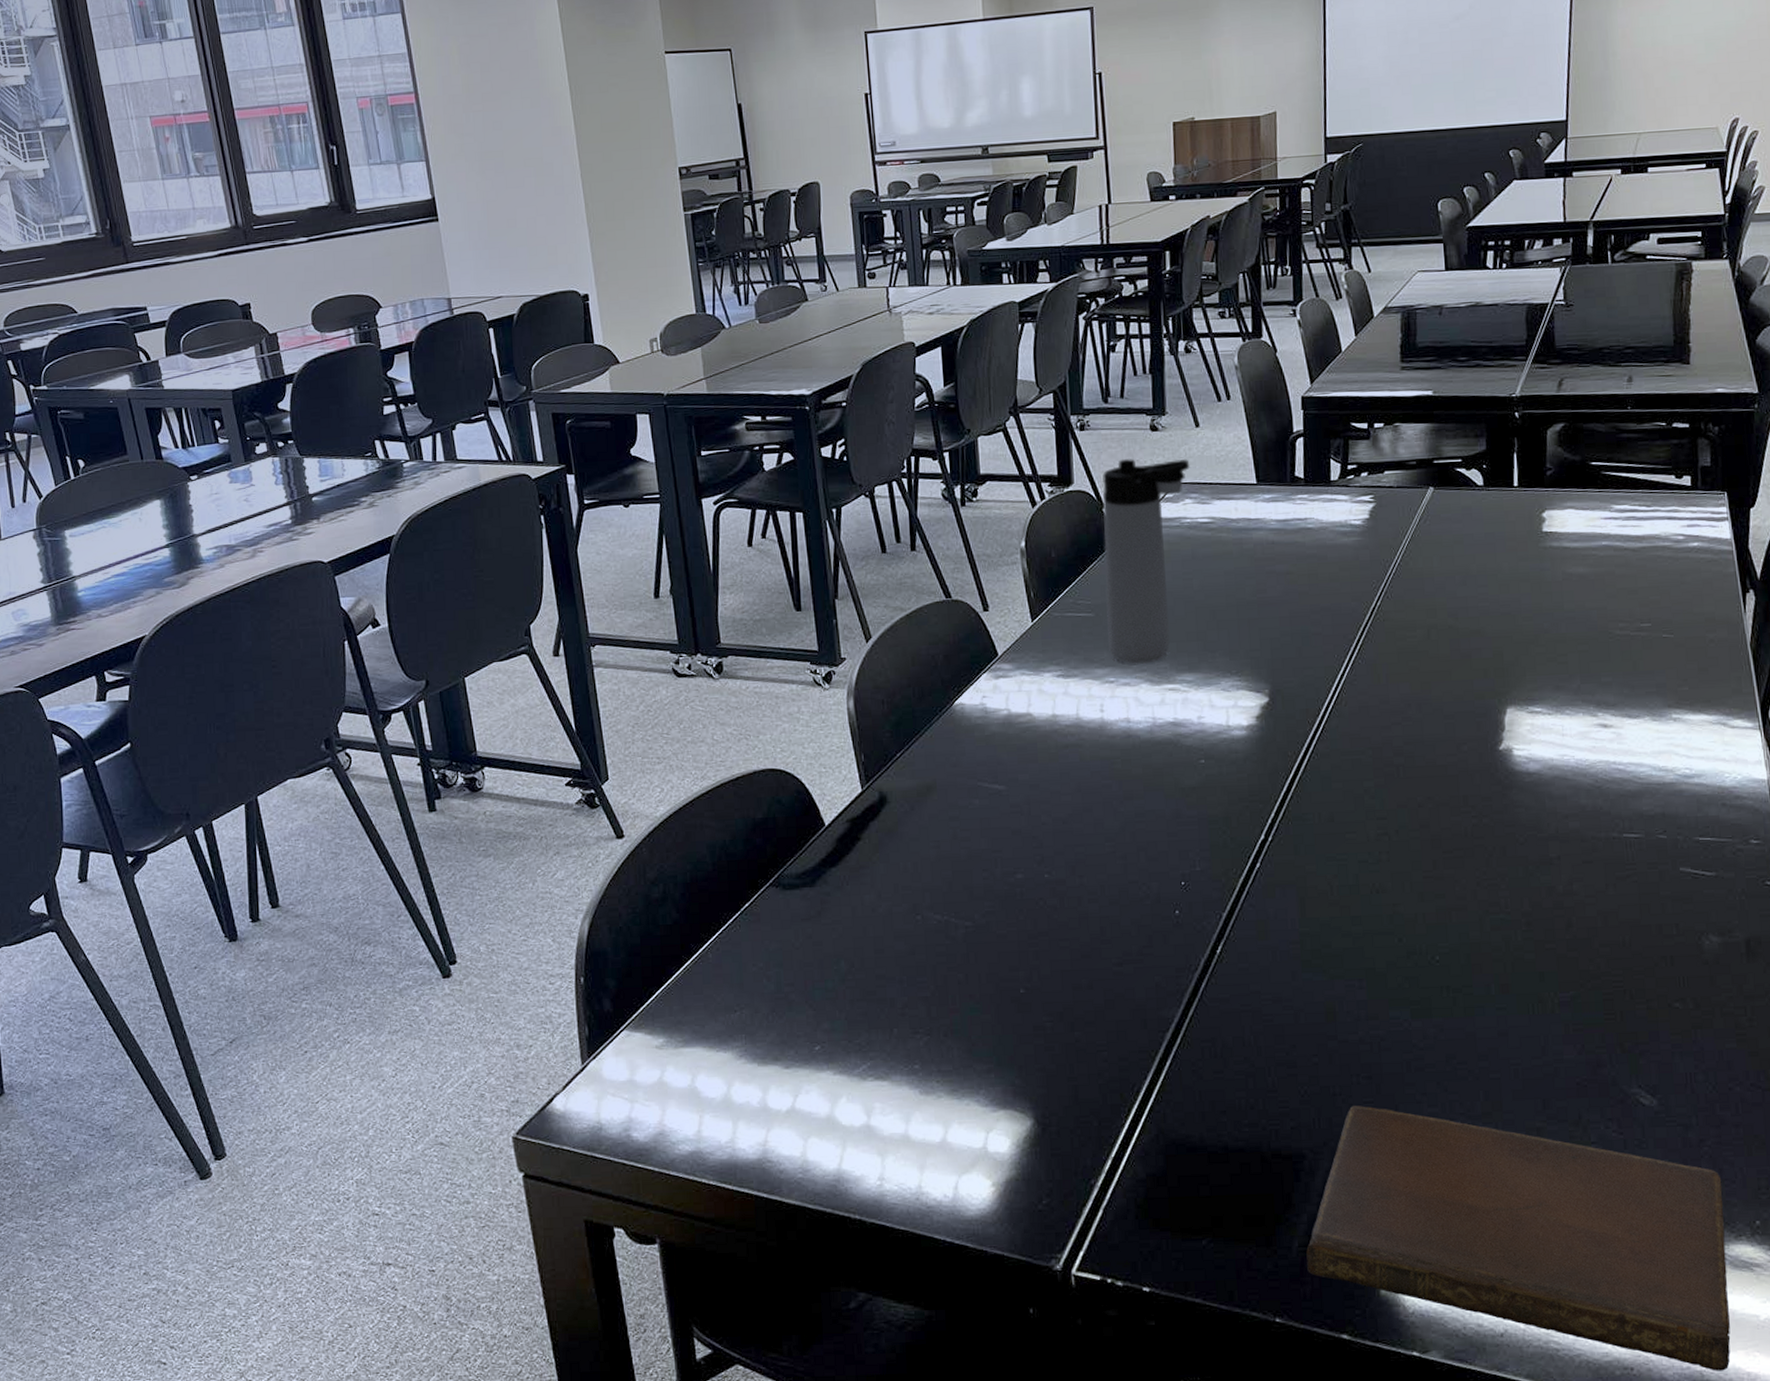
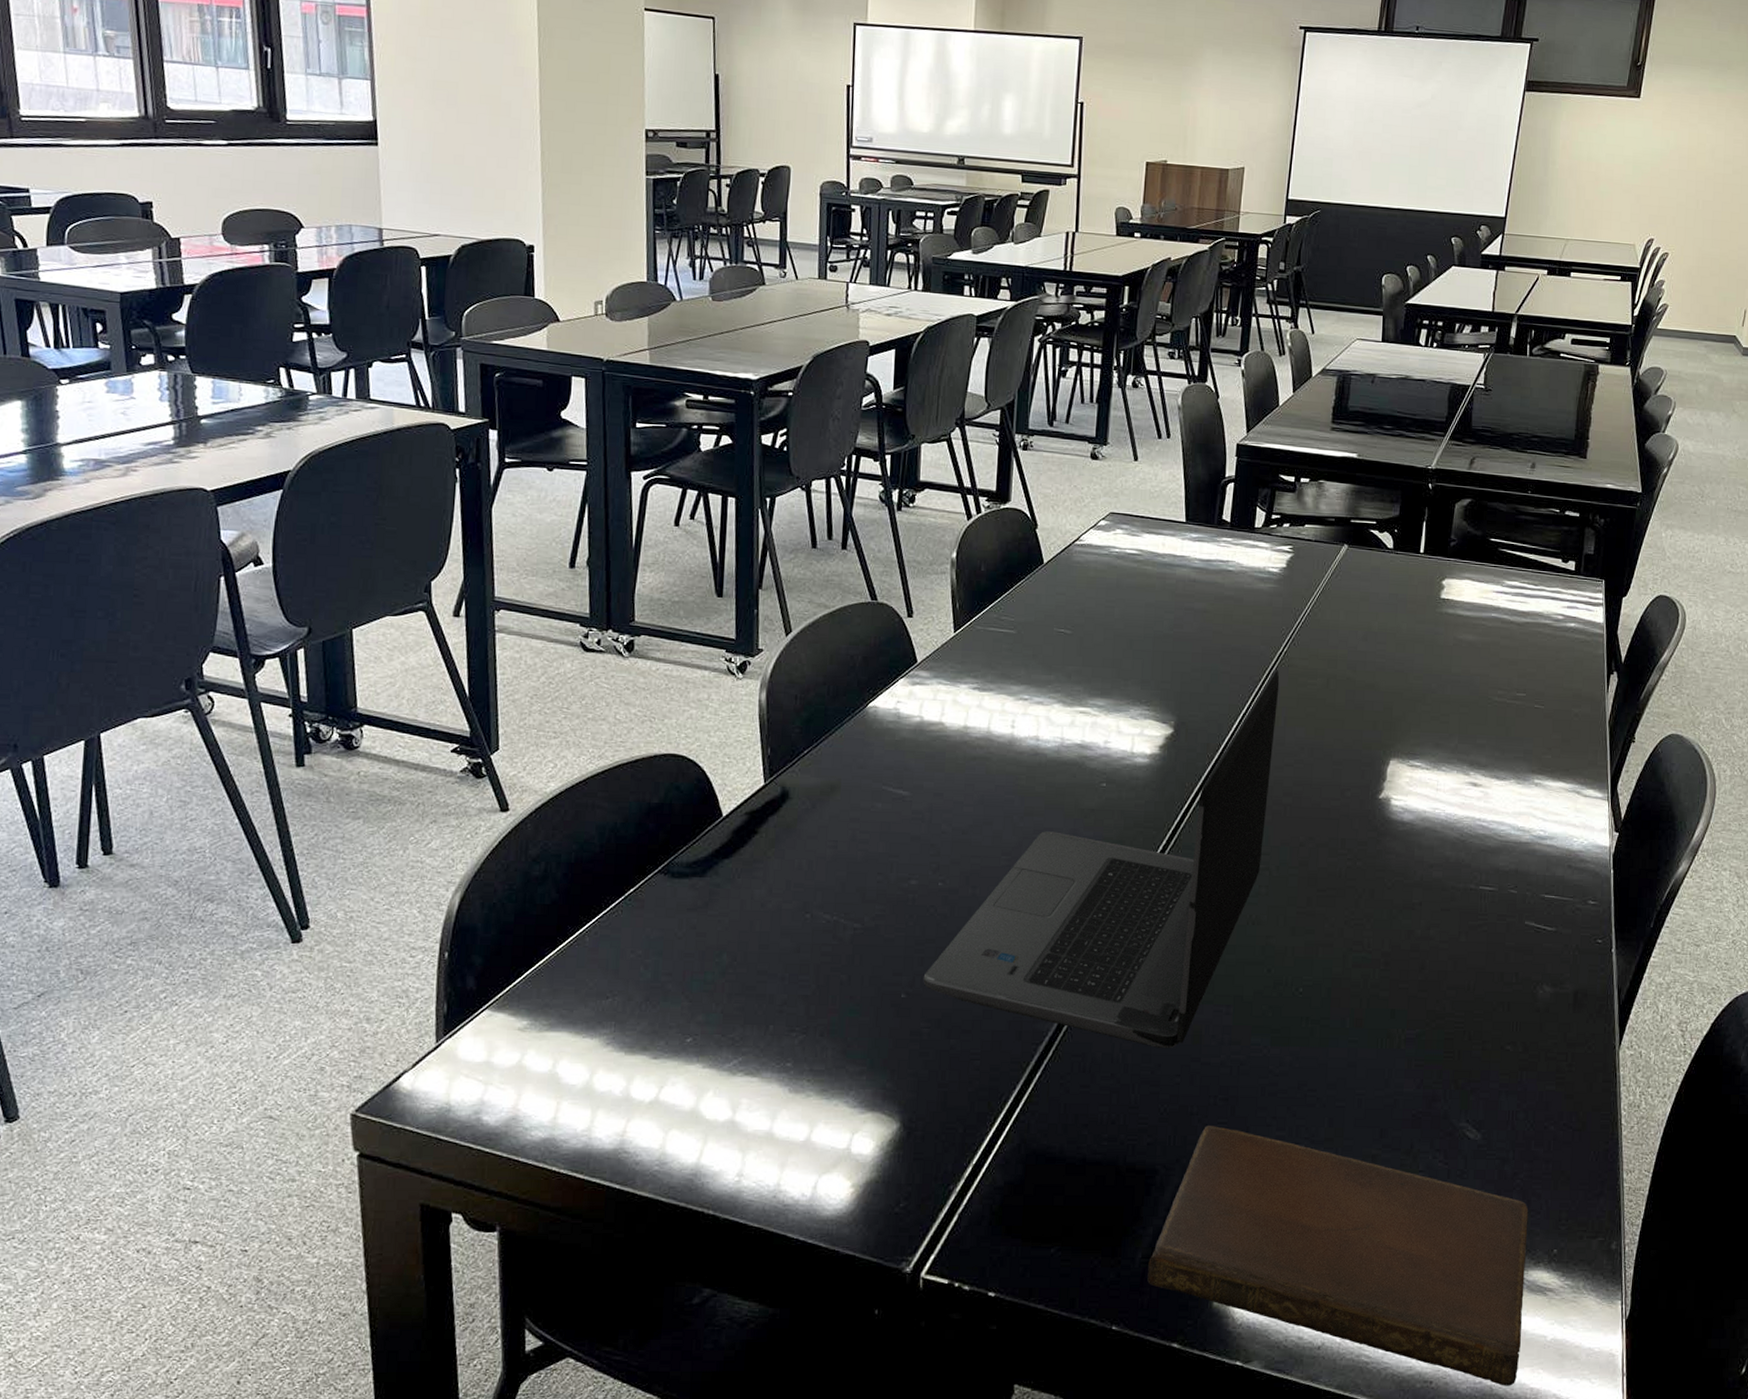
laptop computer: none [1040,626,1379,1029] -> present [923,670,1280,1049]
thermos bottle: present [1102,459,1190,664] -> none [1025,483,1125,685]

